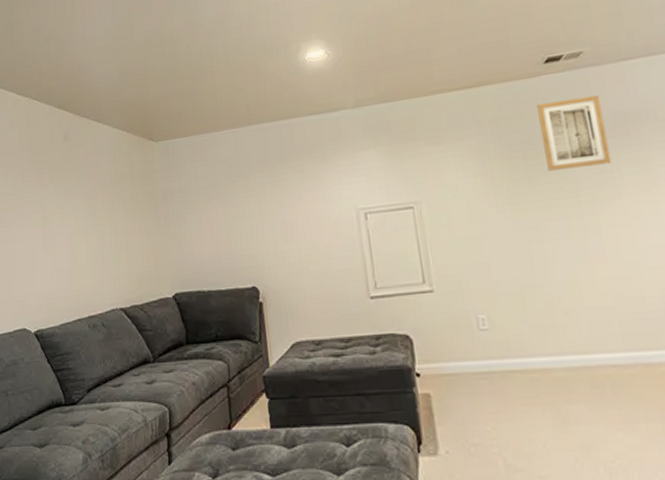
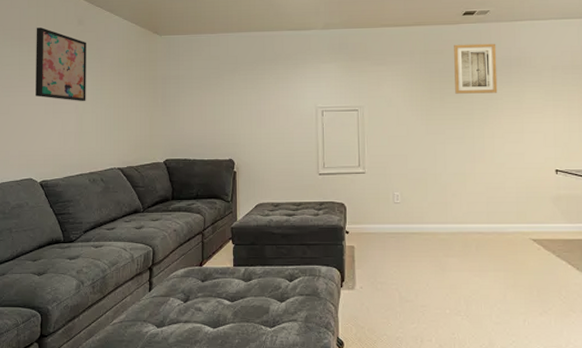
wall art: none [20,149,79,232] -> present [36,27,86,101]

